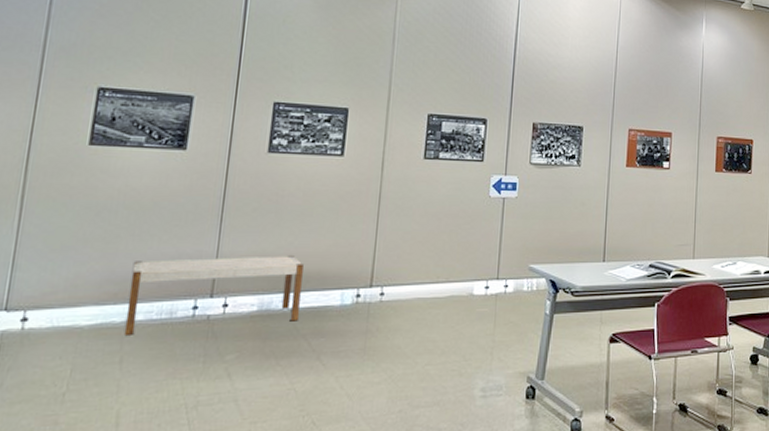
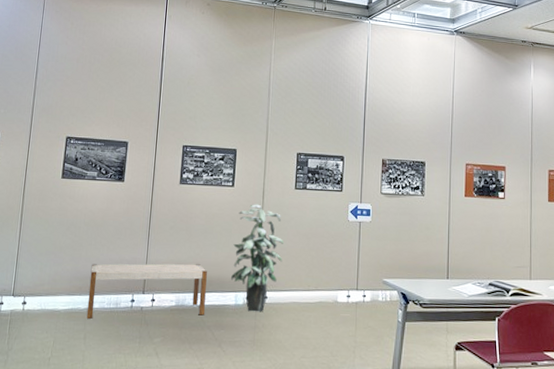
indoor plant: none [336,177,407,313] -> present [231,204,283,312]

